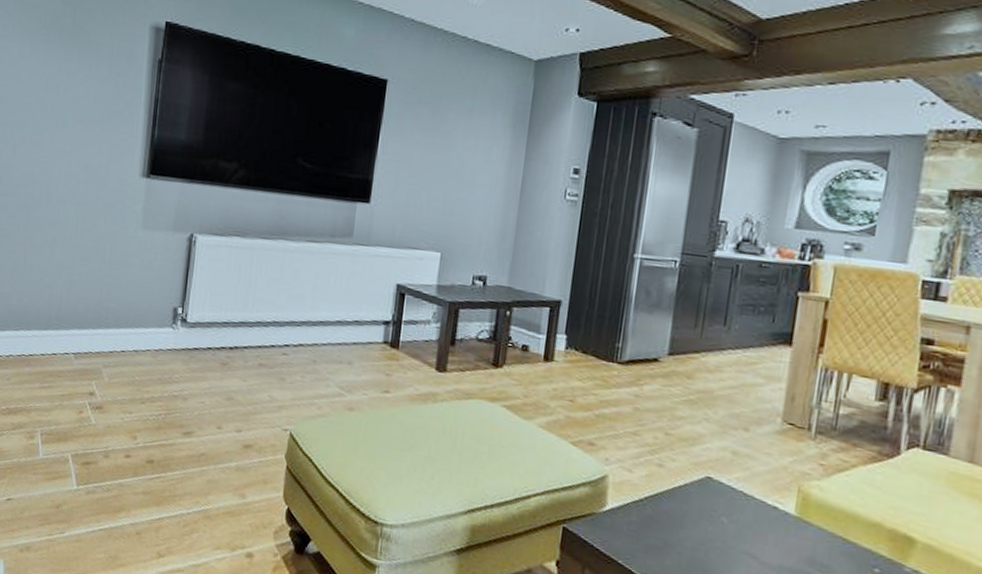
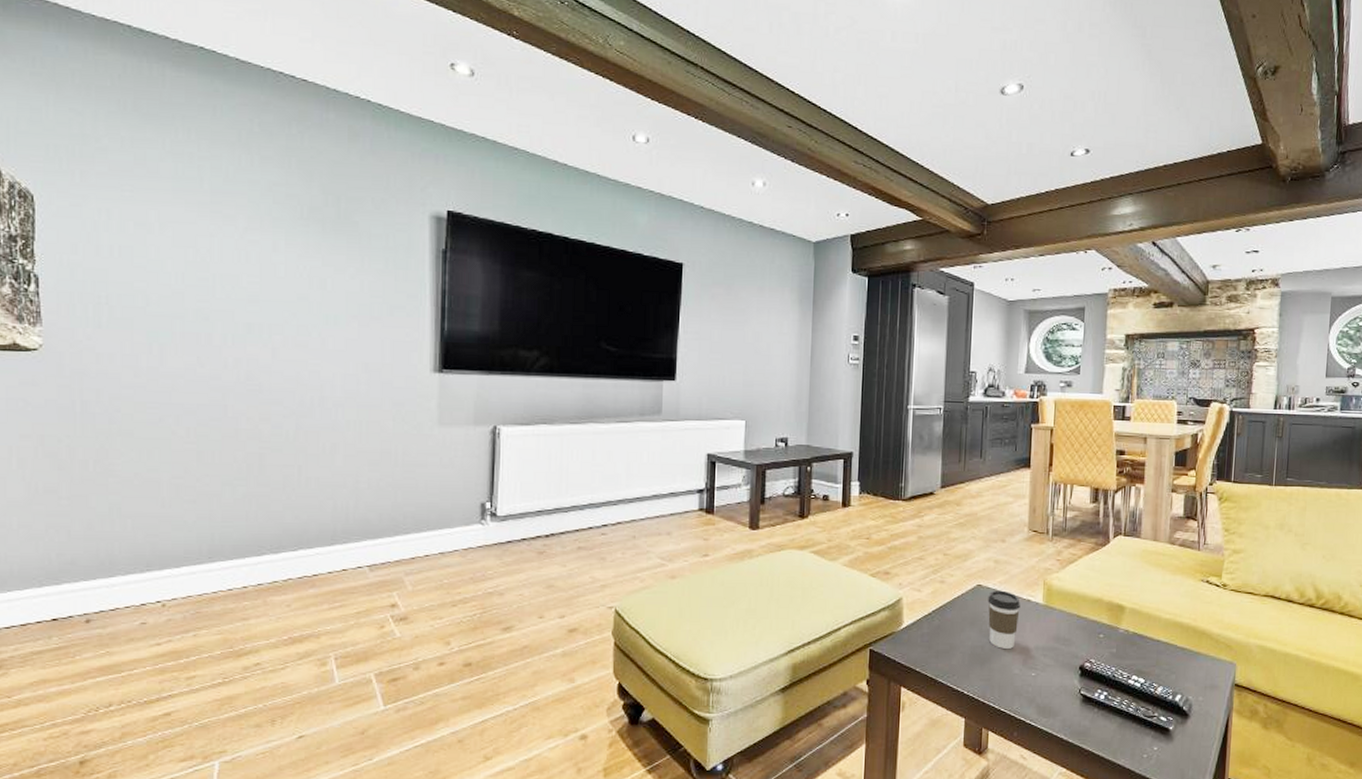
coffee cup: none [717,487,763,562] -> present [988,590,1020,650]

